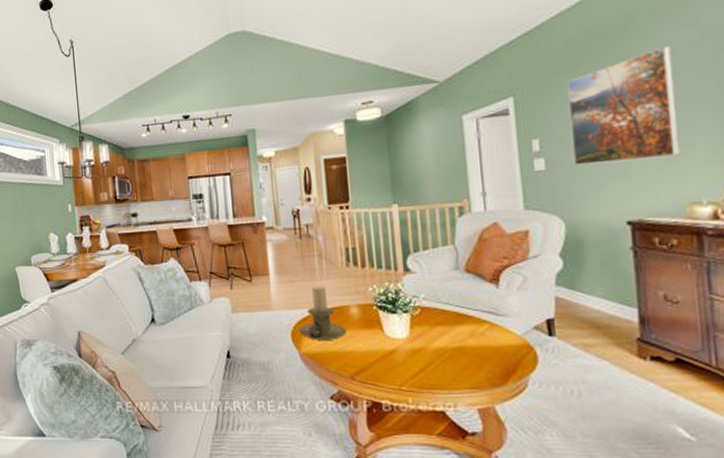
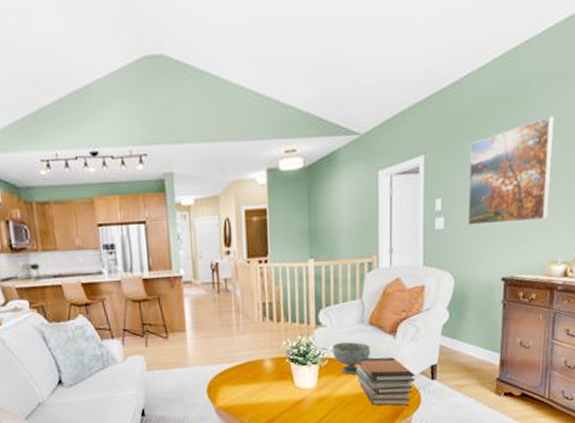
candle holder: present [299,285,346,340] -> none [215,340,260,394]
bowl: none [424,289,470,326] -> present [332,341,370,375]
book stack: none [454,308,529,364] -> present [356,357,416,406]

